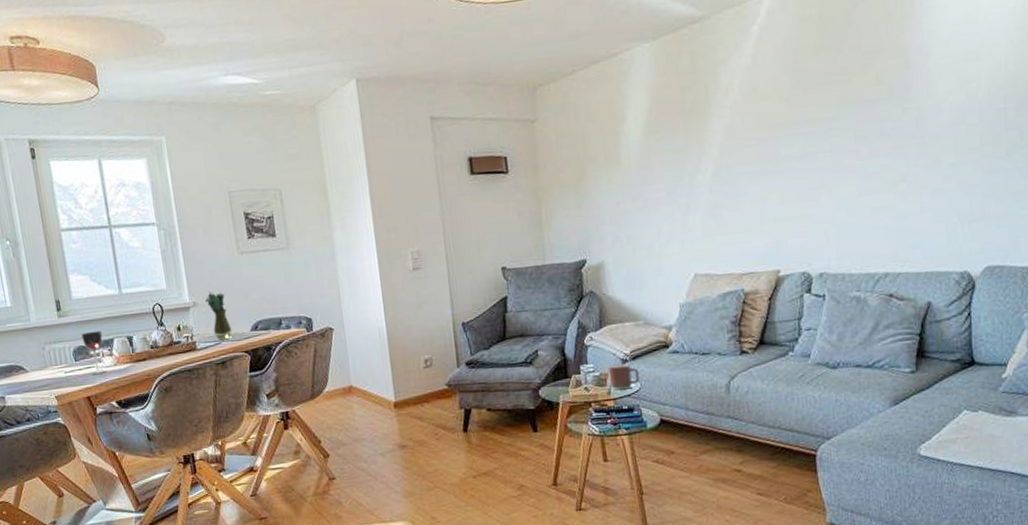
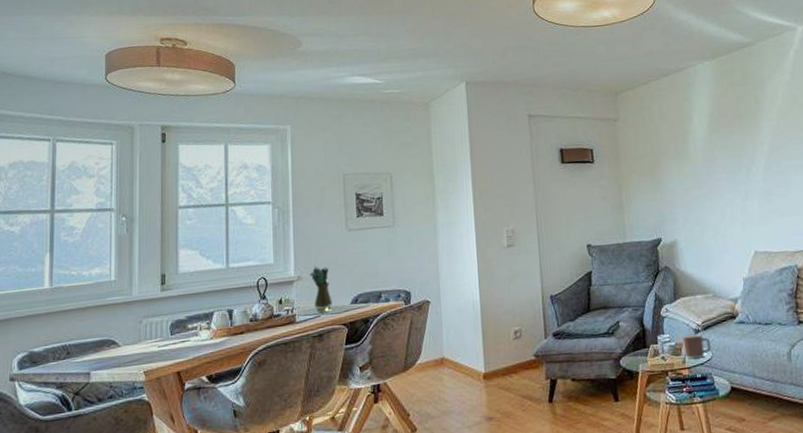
wineglass: present [81,330,106,375] -> none [182,304,203,349]

